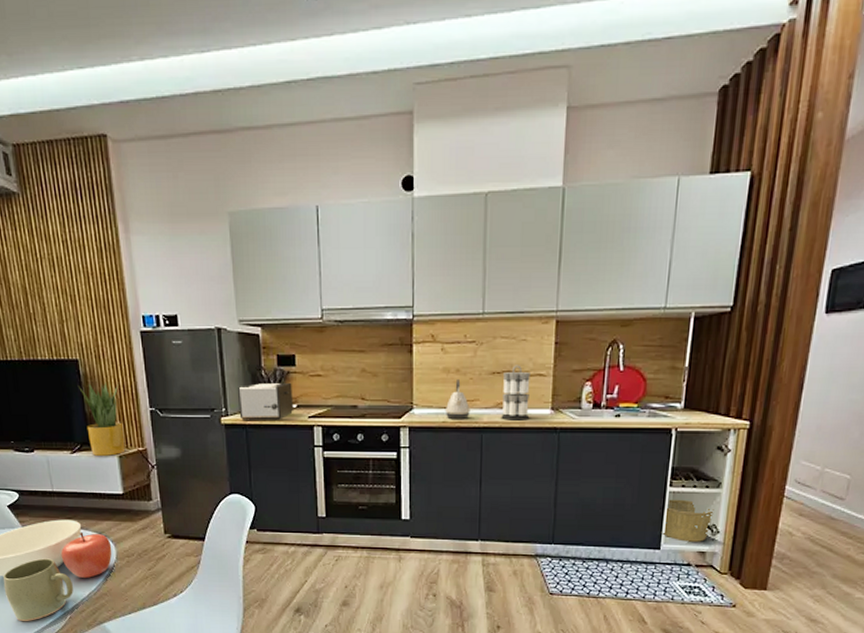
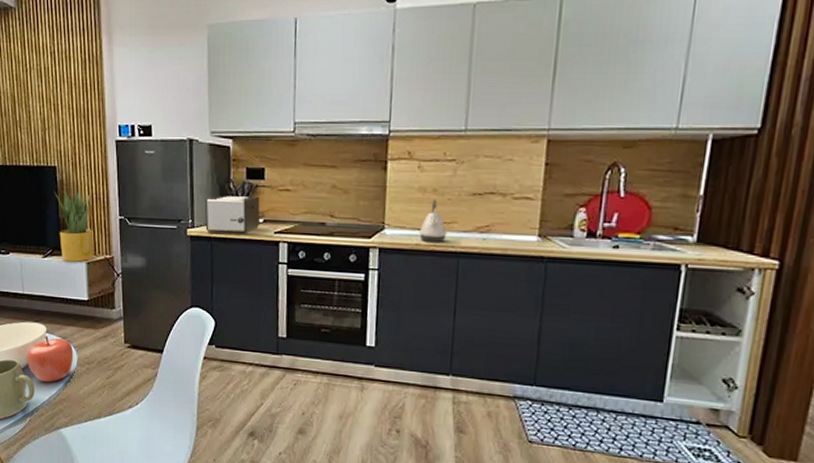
spice rack: present [501,365,530,421] -> none [480,186,516,247]
basket: present [660,499,714,542] -> none [664,345,732,398]

